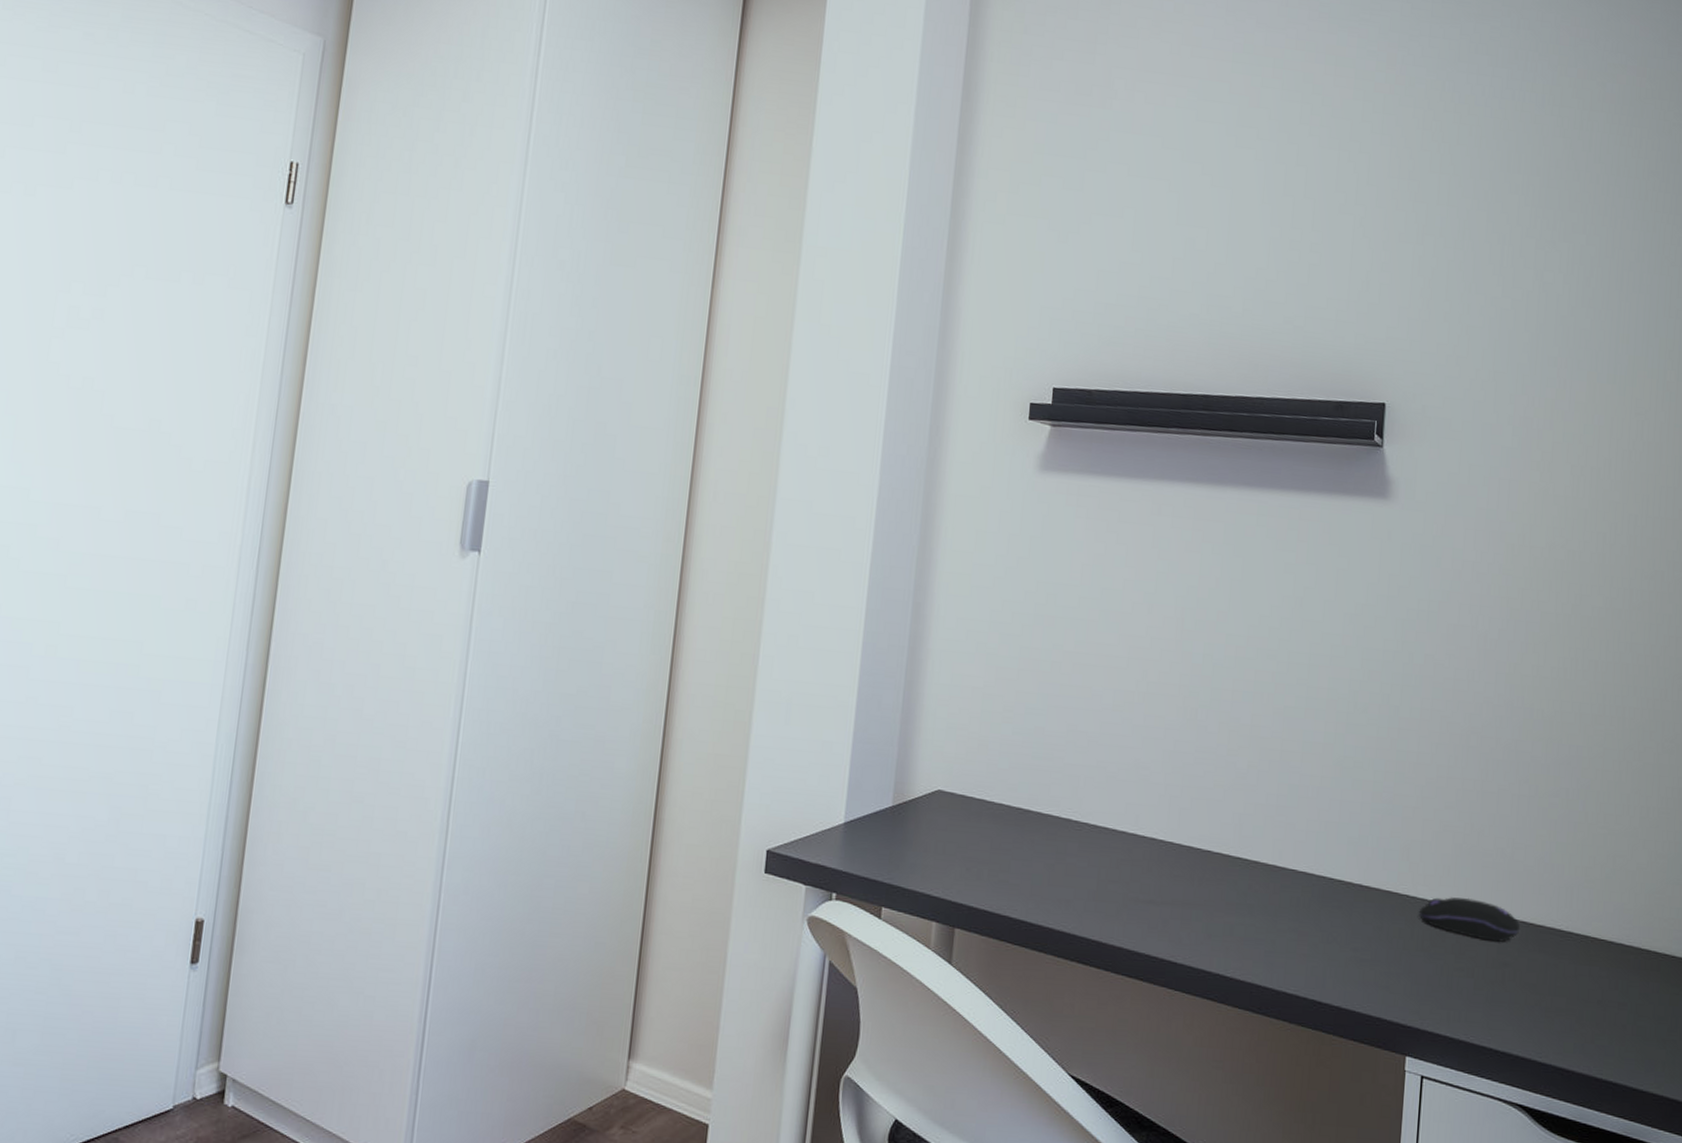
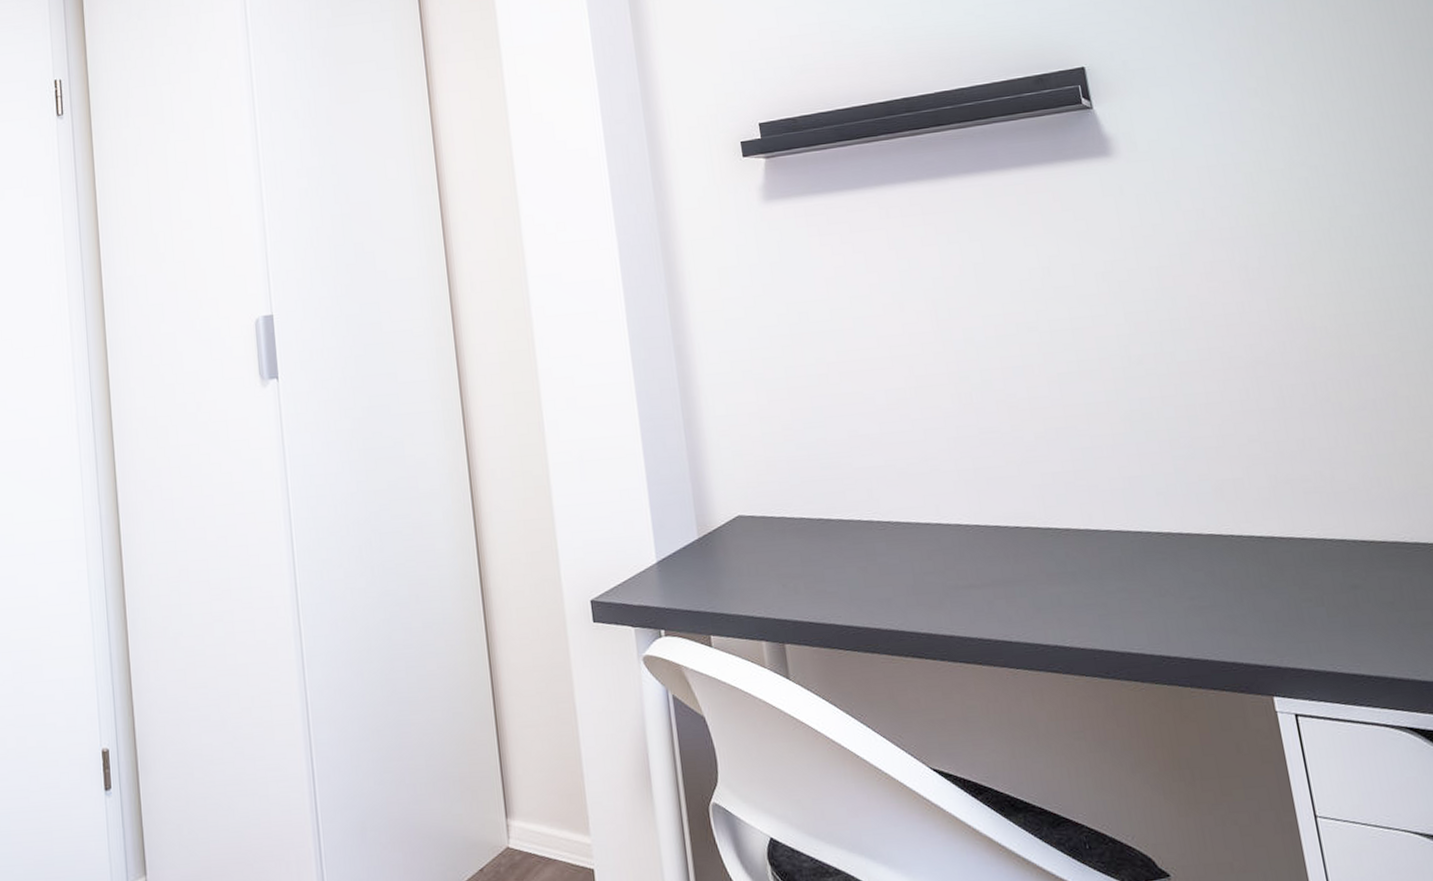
computer mouse: present [1418,897,1521,942] -> none [1248,526,1362,566]

